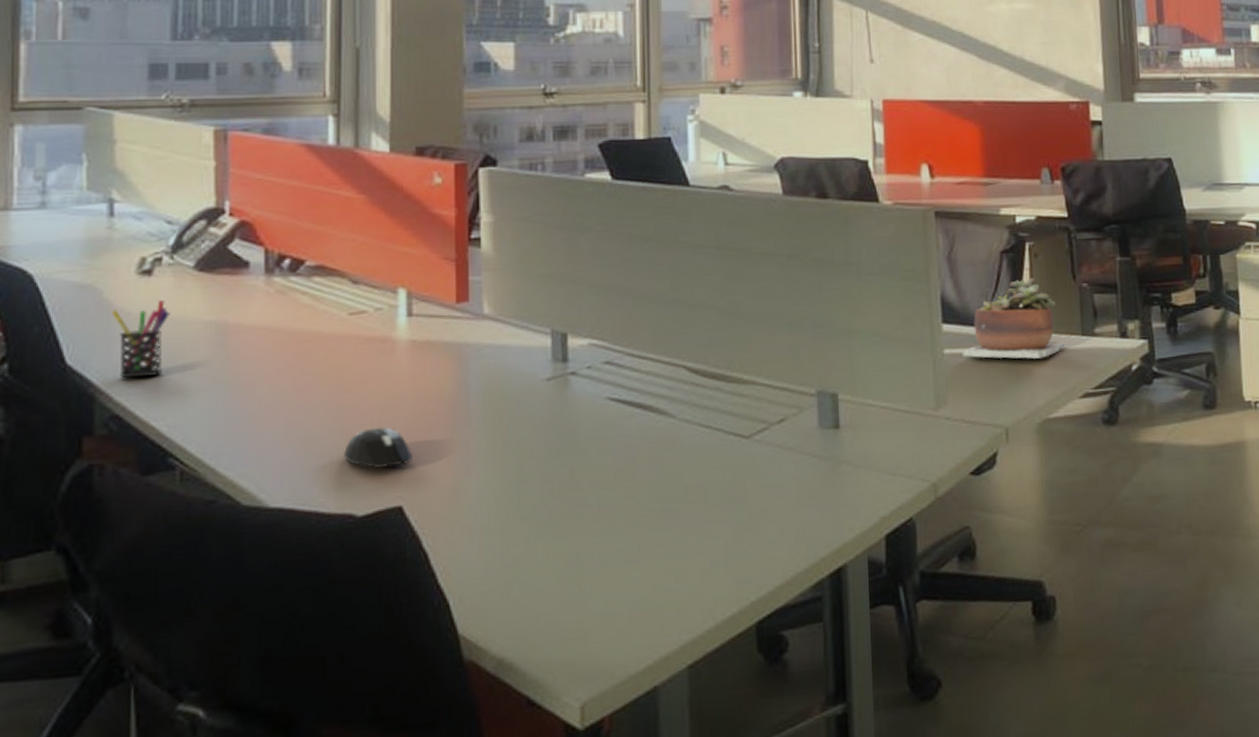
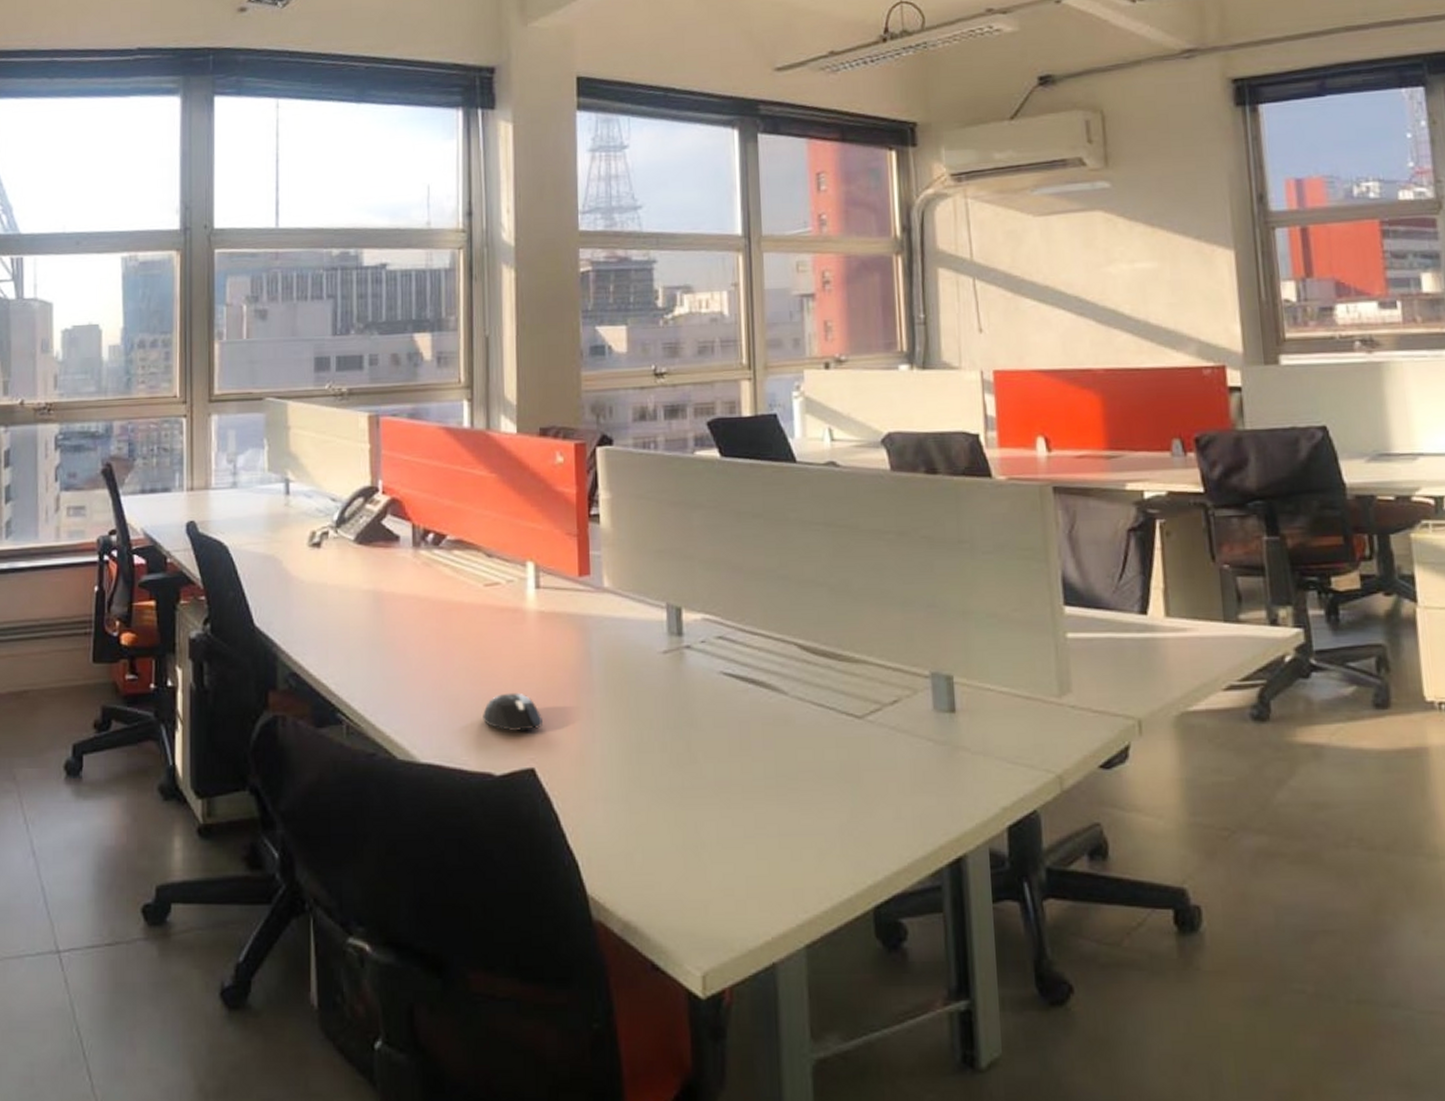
pen holder: present [111,300,170,379] -> none [289,570,336,640]
succulent plant: present [962,278,1066,359] -> none [1086,558,1205,646]

